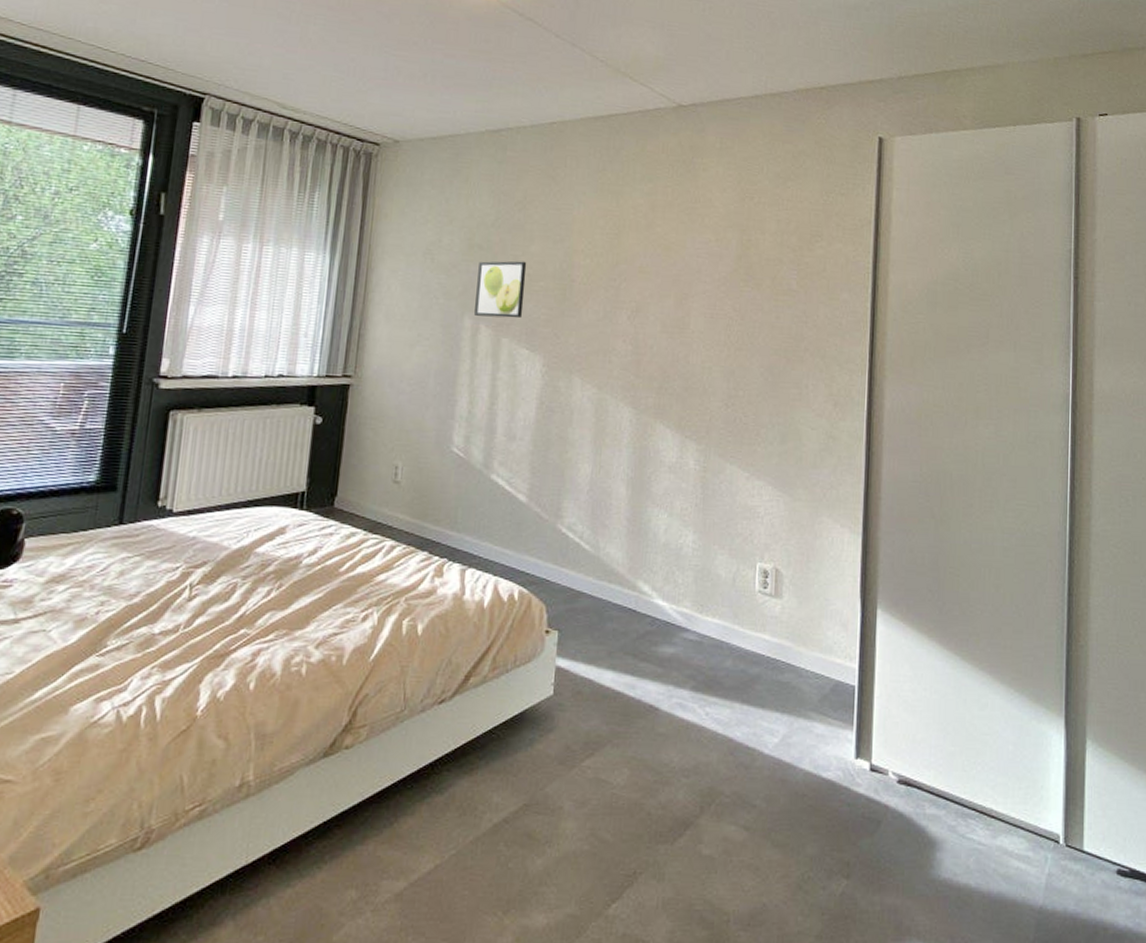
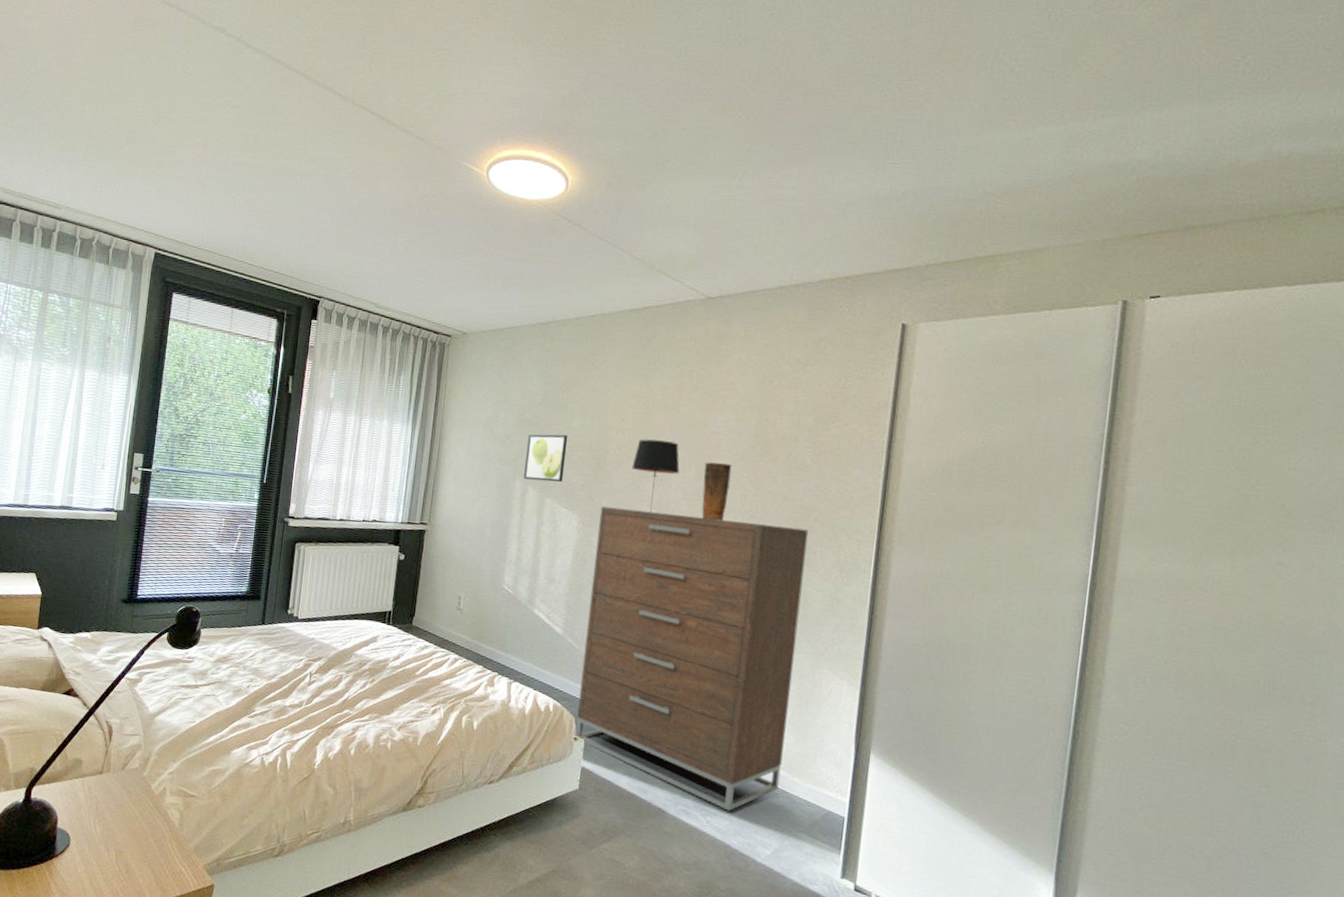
dresser: none [548,345,799,697] -> present [576,506,809,811]
table lamp: none [603,264,657,350] -> present [632,439,680,513]
vase: none [683,289,714,356] -> present [701,462,732,521]

